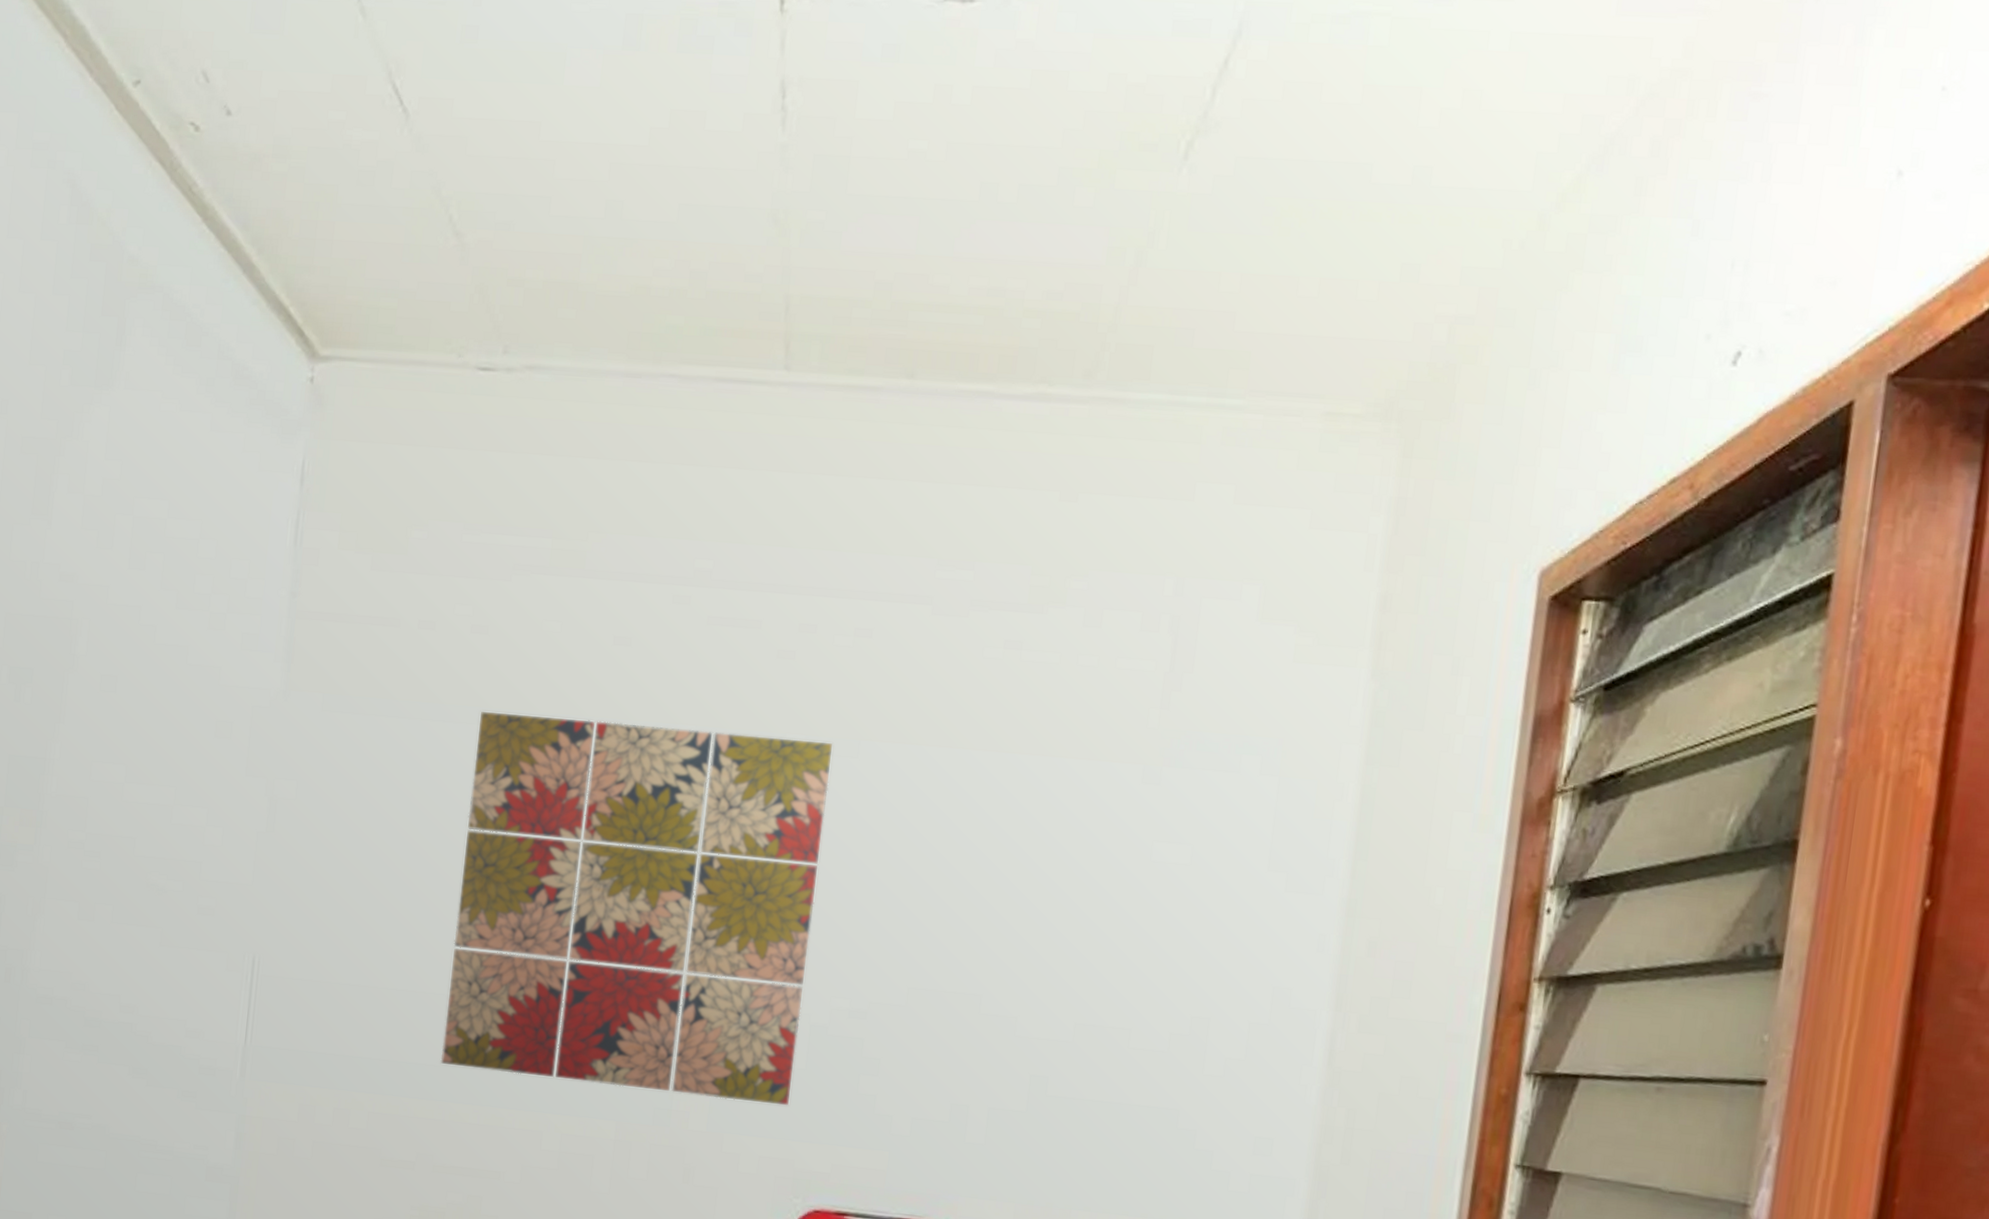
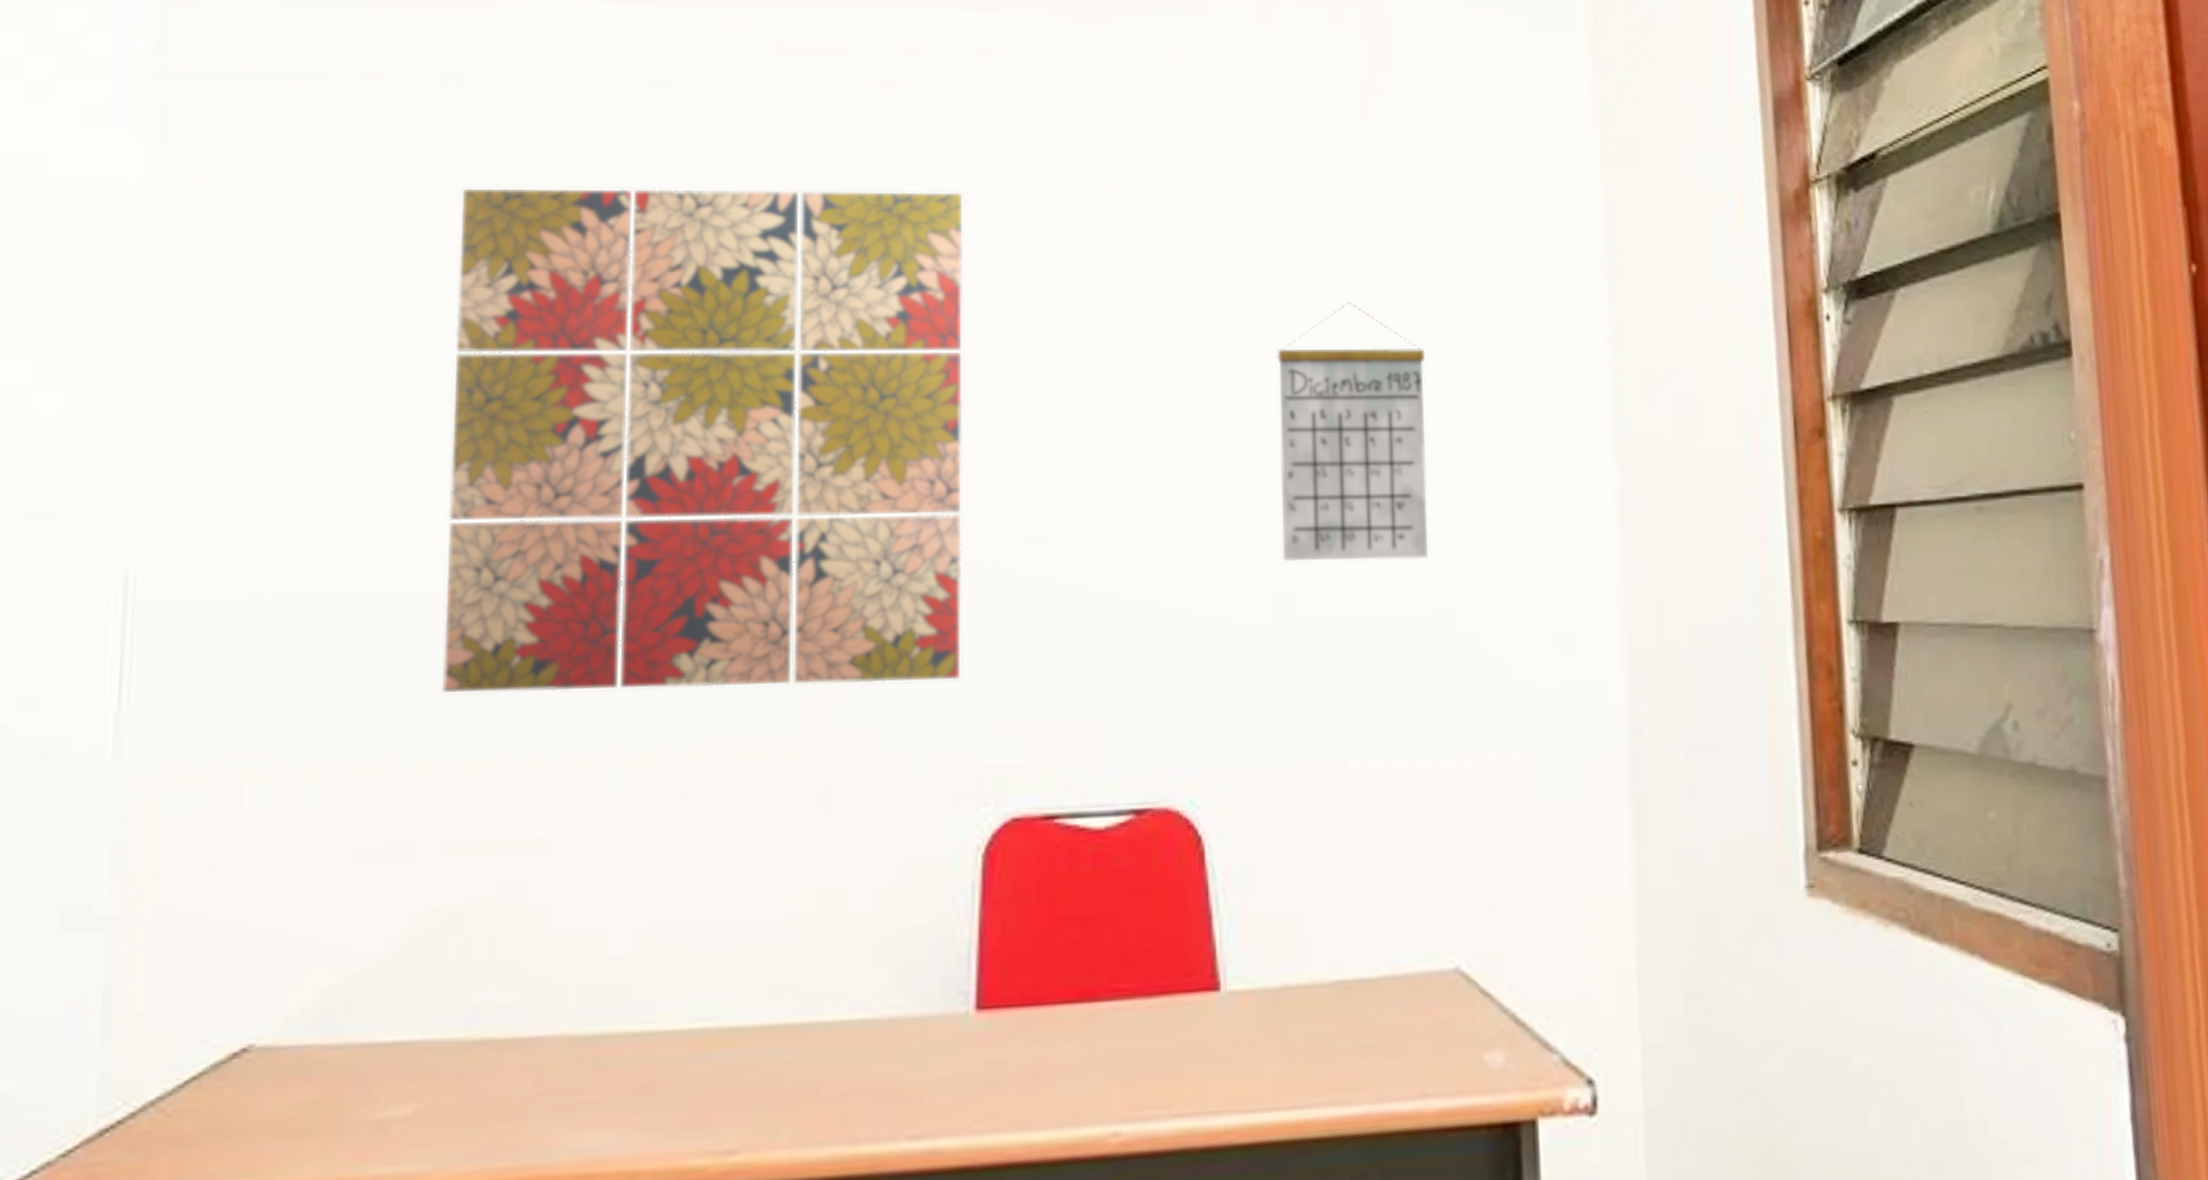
calendar: none [1042,856,1183,1066] -> present [1276,301,1428,562]

